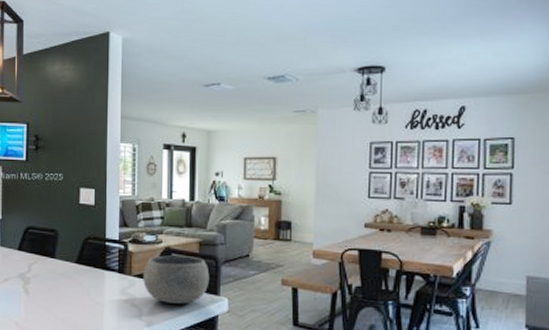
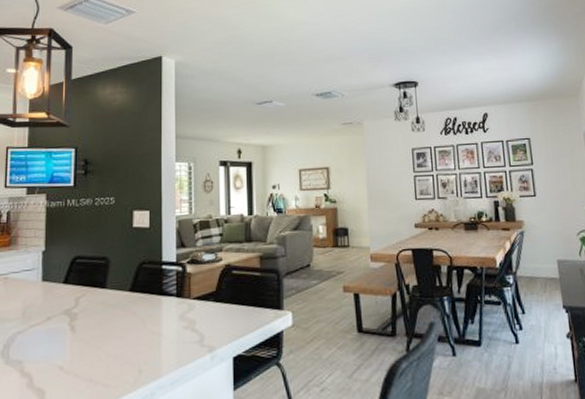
bowl: present [143,255,210,304] -> none [203,272,272,324]

